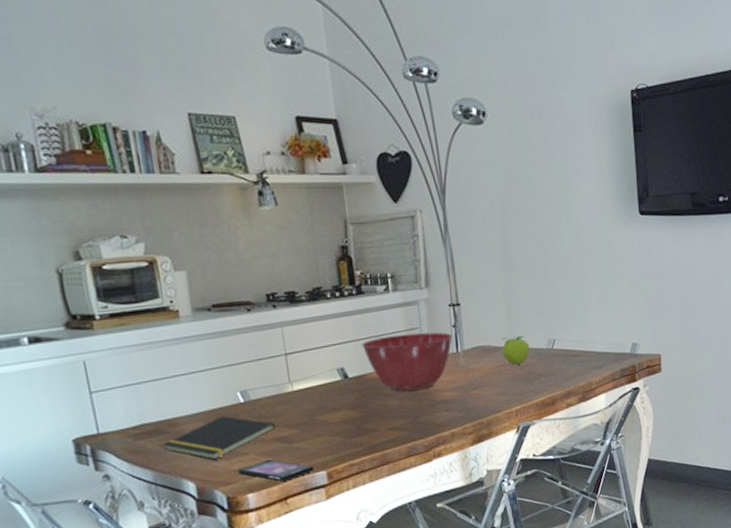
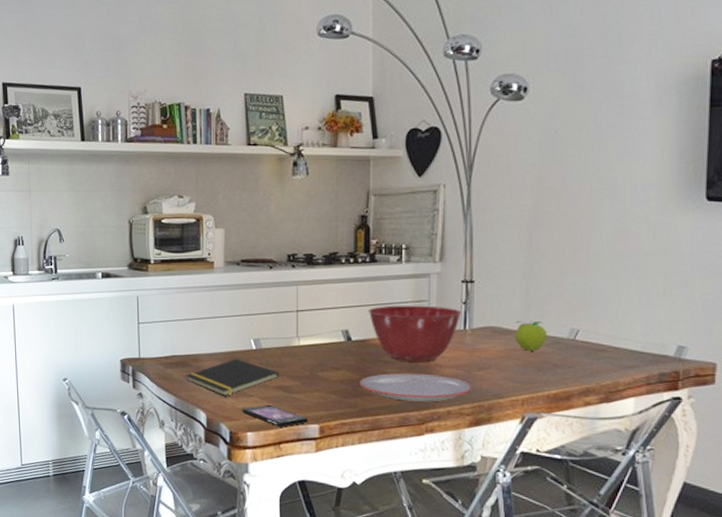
plate: none [362,399,471,431] -> present [359,372,472,402]

